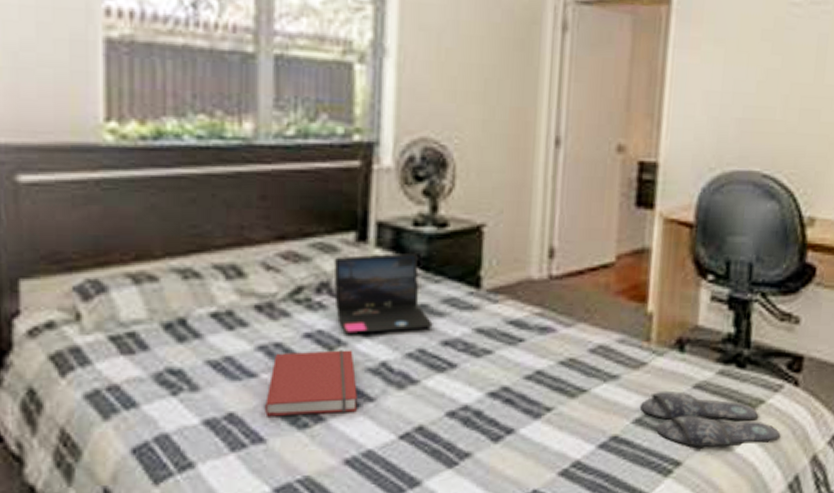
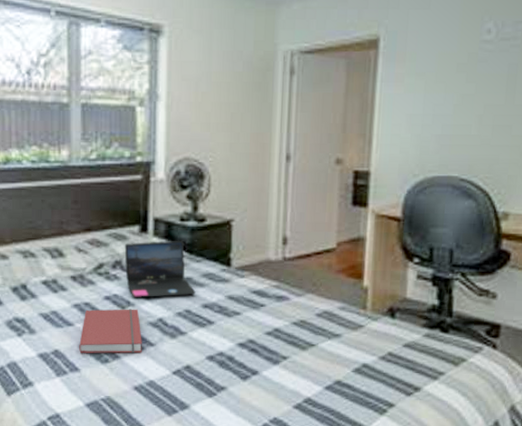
slippers: present [639,390,781,447] -> none [358,348,481,394]

